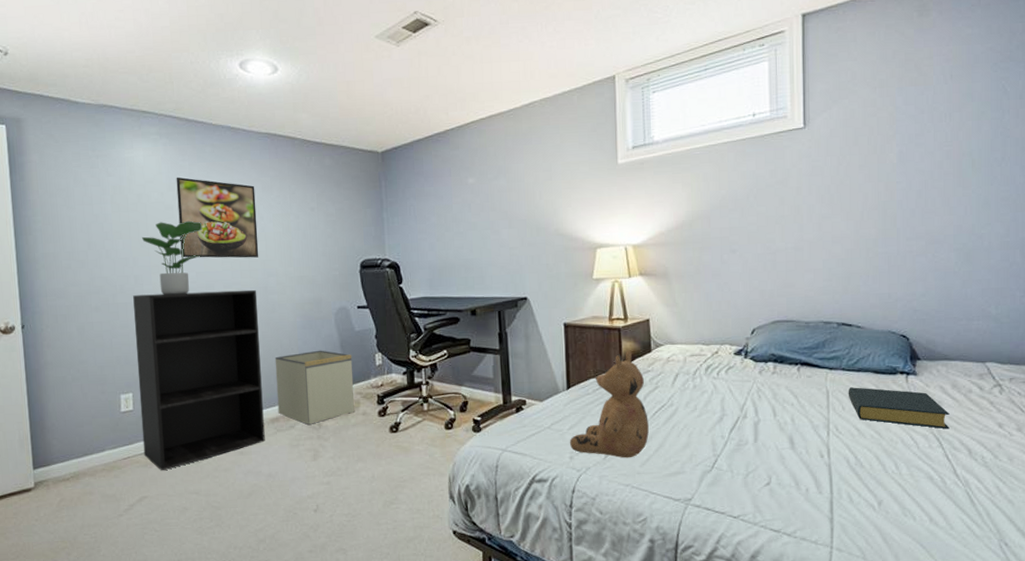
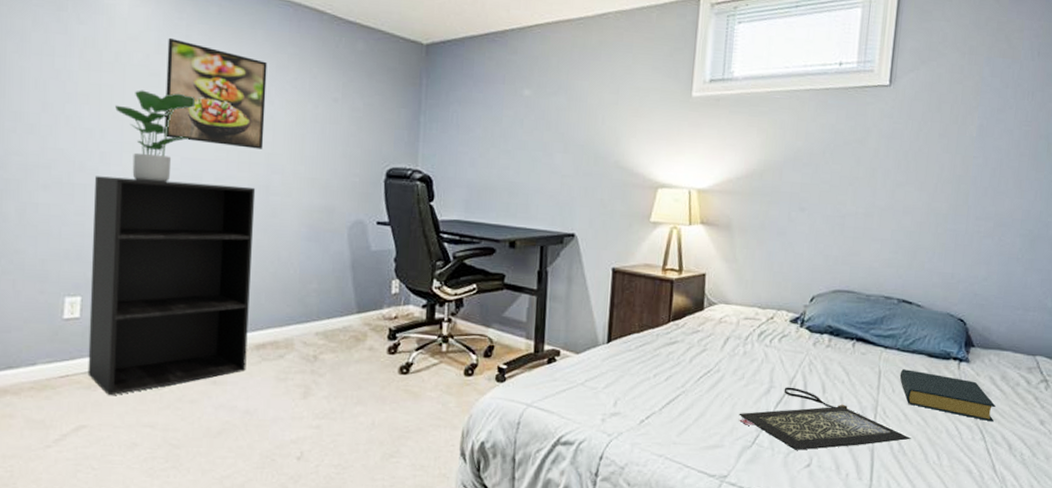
storage bin: present [274,350,354,425] -> none [265,268,364,356]
teddy bear: present [569,350,649,458] -> none [603,306,692,426]
clutch bag: none [696,413,867,471] -> present [738,387,911,450]

